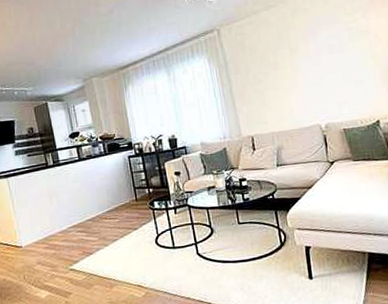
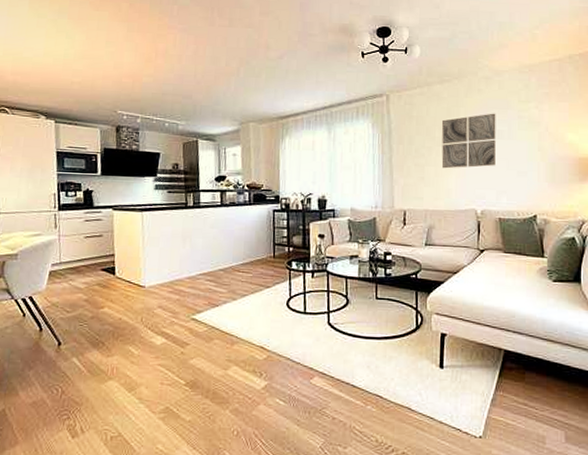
wall art: none [273,29,332,91] -> present [441,113,496,169]

